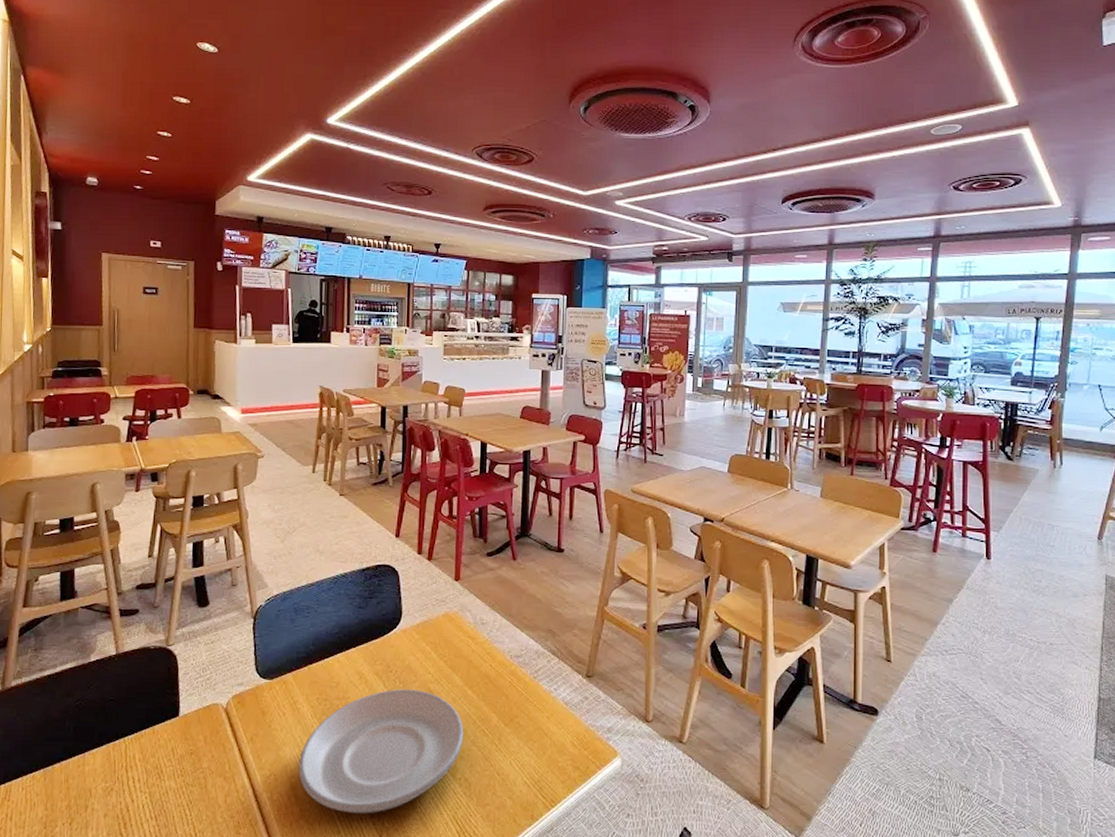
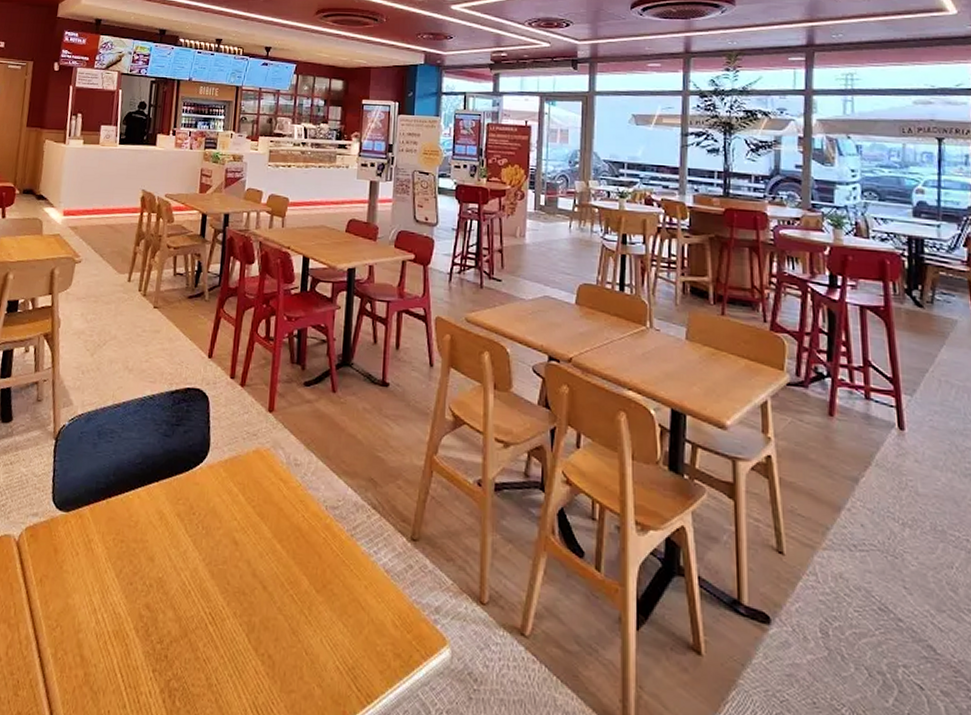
plate: present [298,689,464,814] -> none [86,535,270,688]

